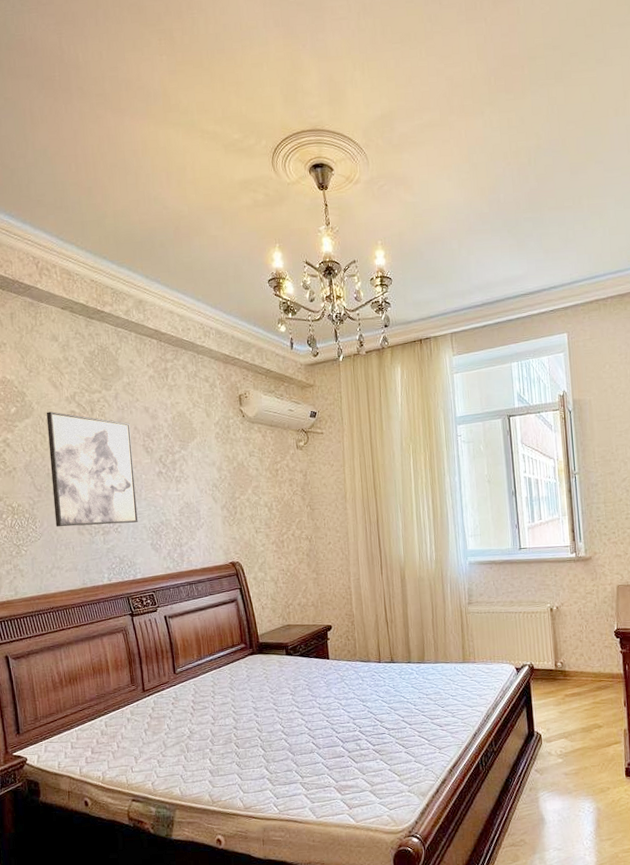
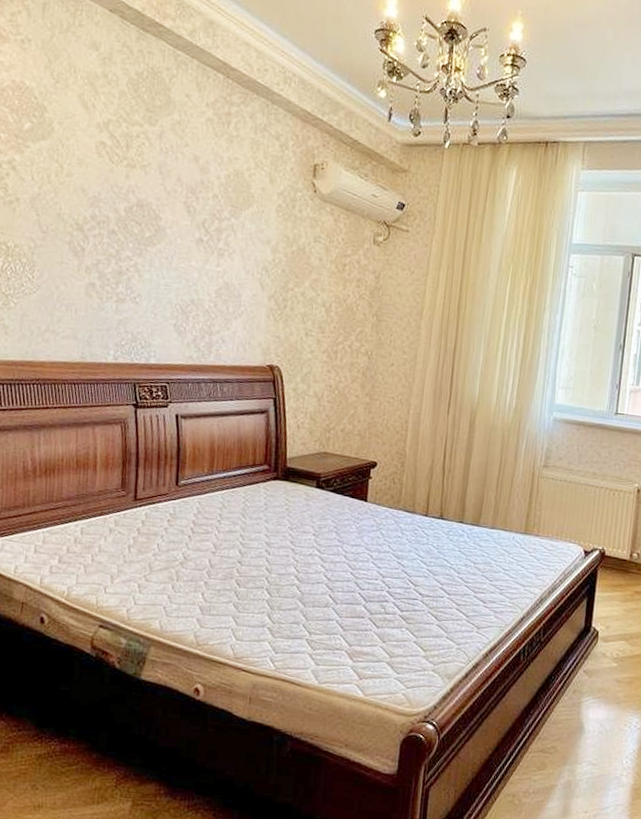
wall art: present [46,411,138,527] -> none [58,136,173,295]

